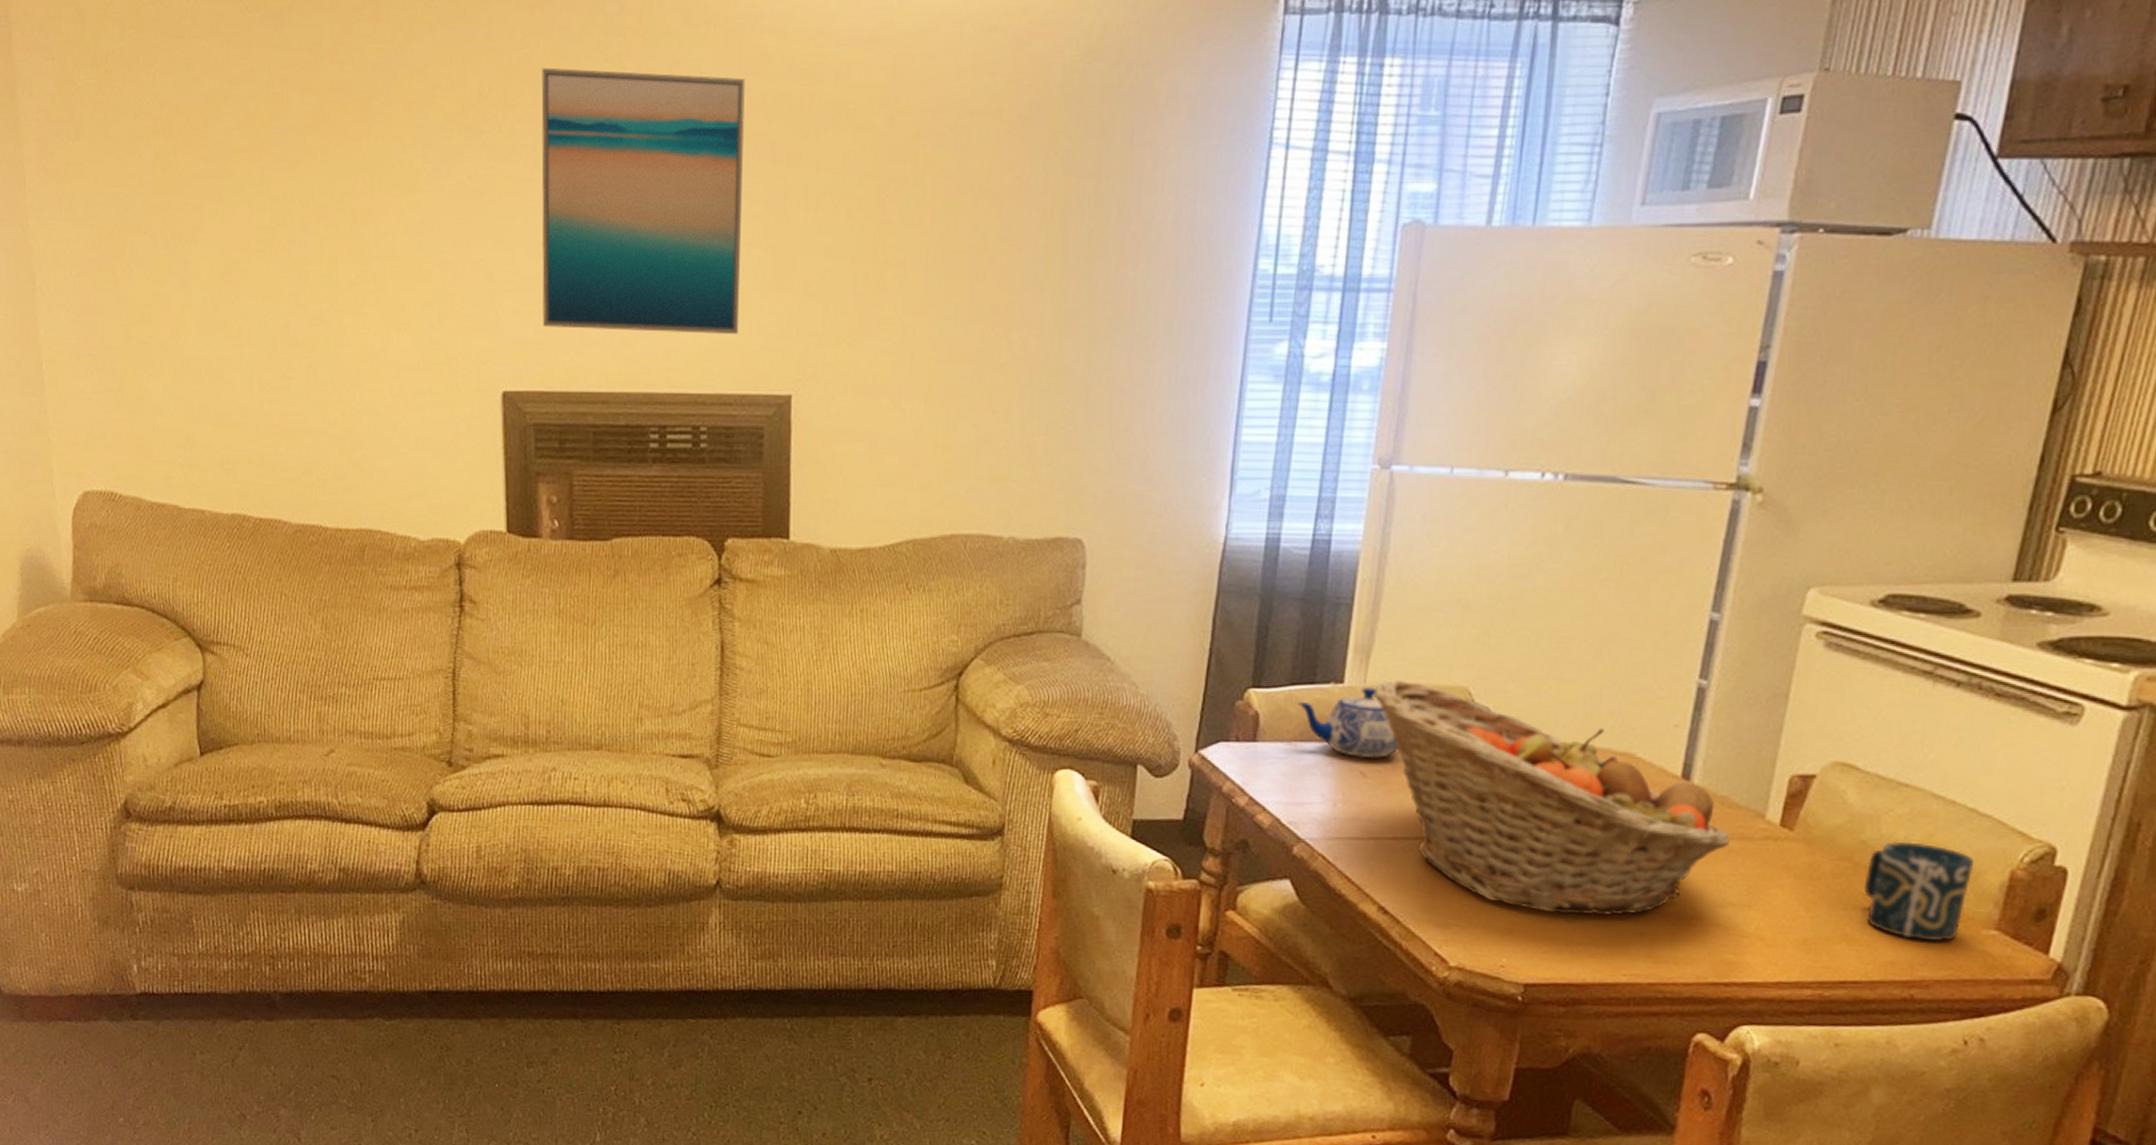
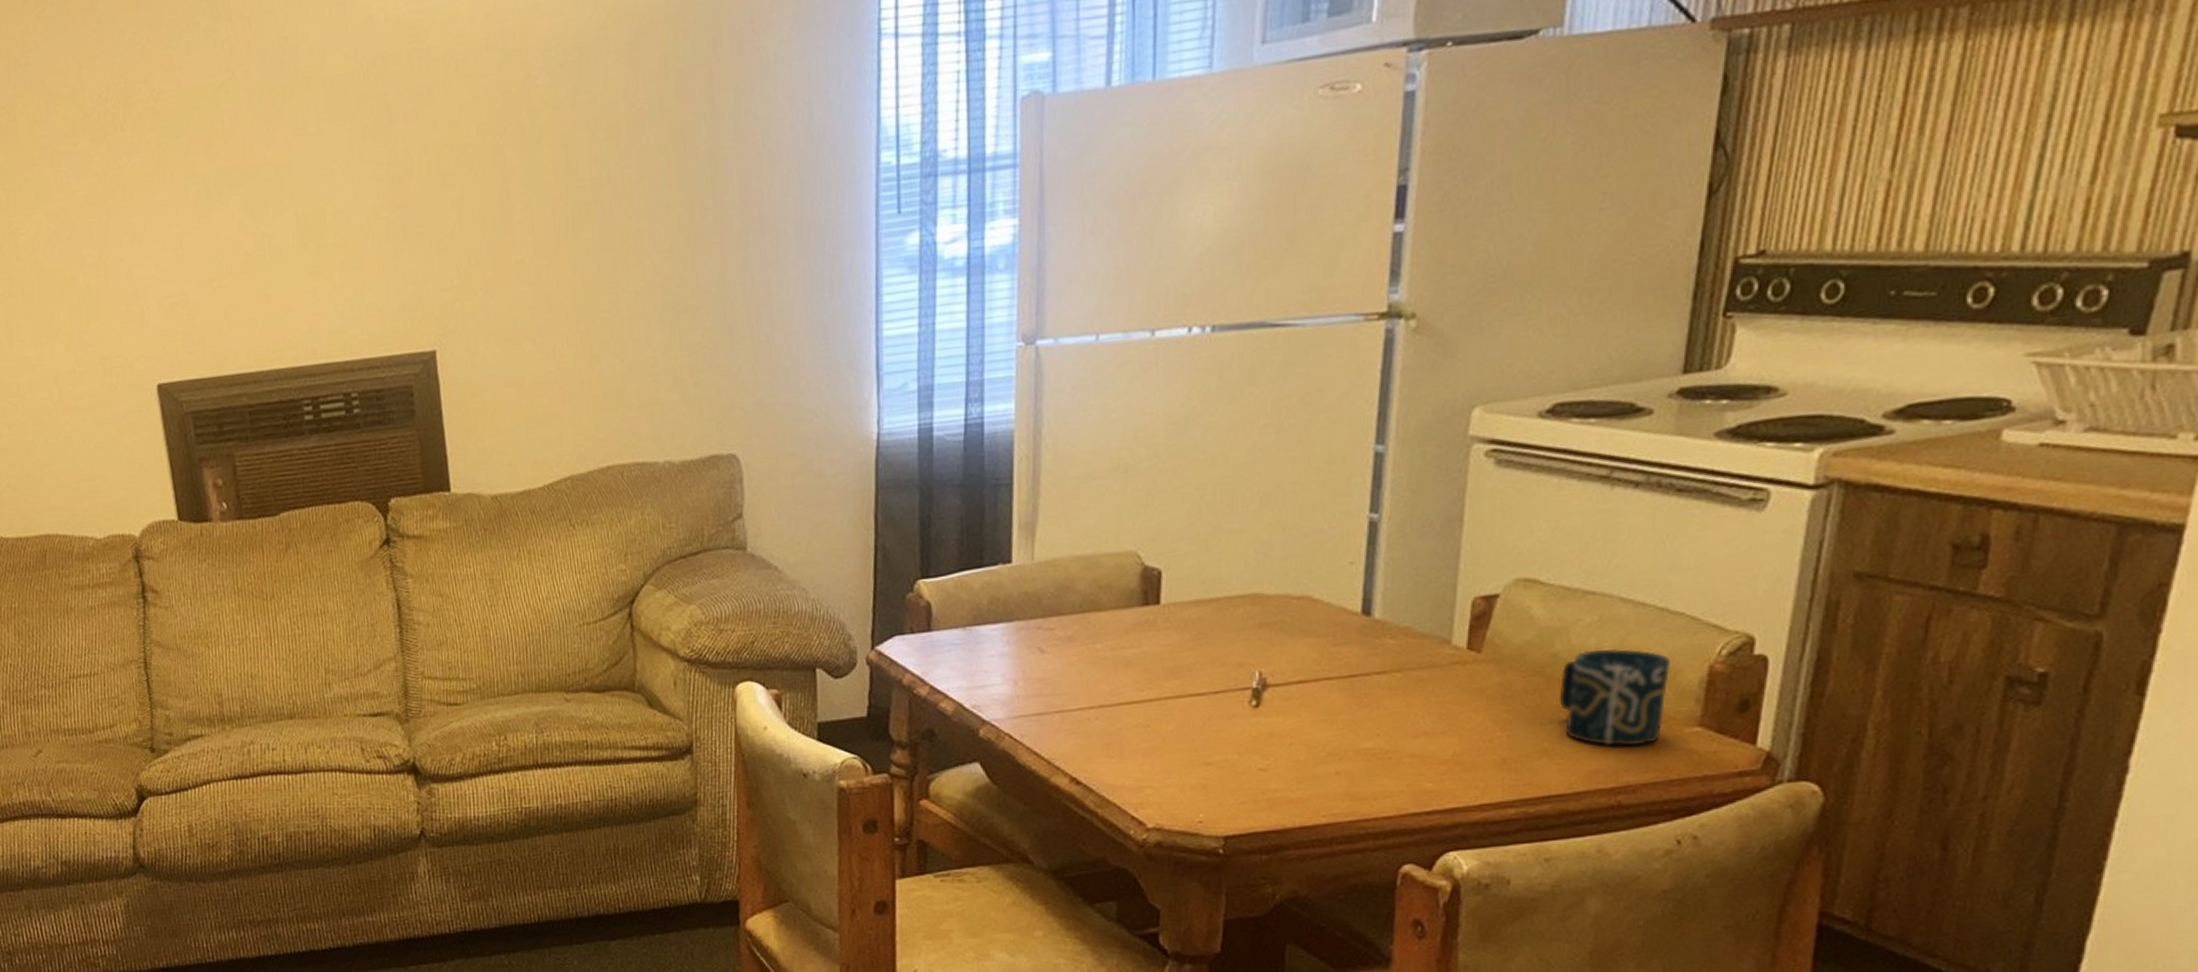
wall art: present [541,67,745,335] -> none [155,44,377,317]
teapot: present [1297,687,1398,759] -> none [967,563,1073,634]
fruit basket: present [1374,679,1730,916] -> none [1043,552,1417,764]

